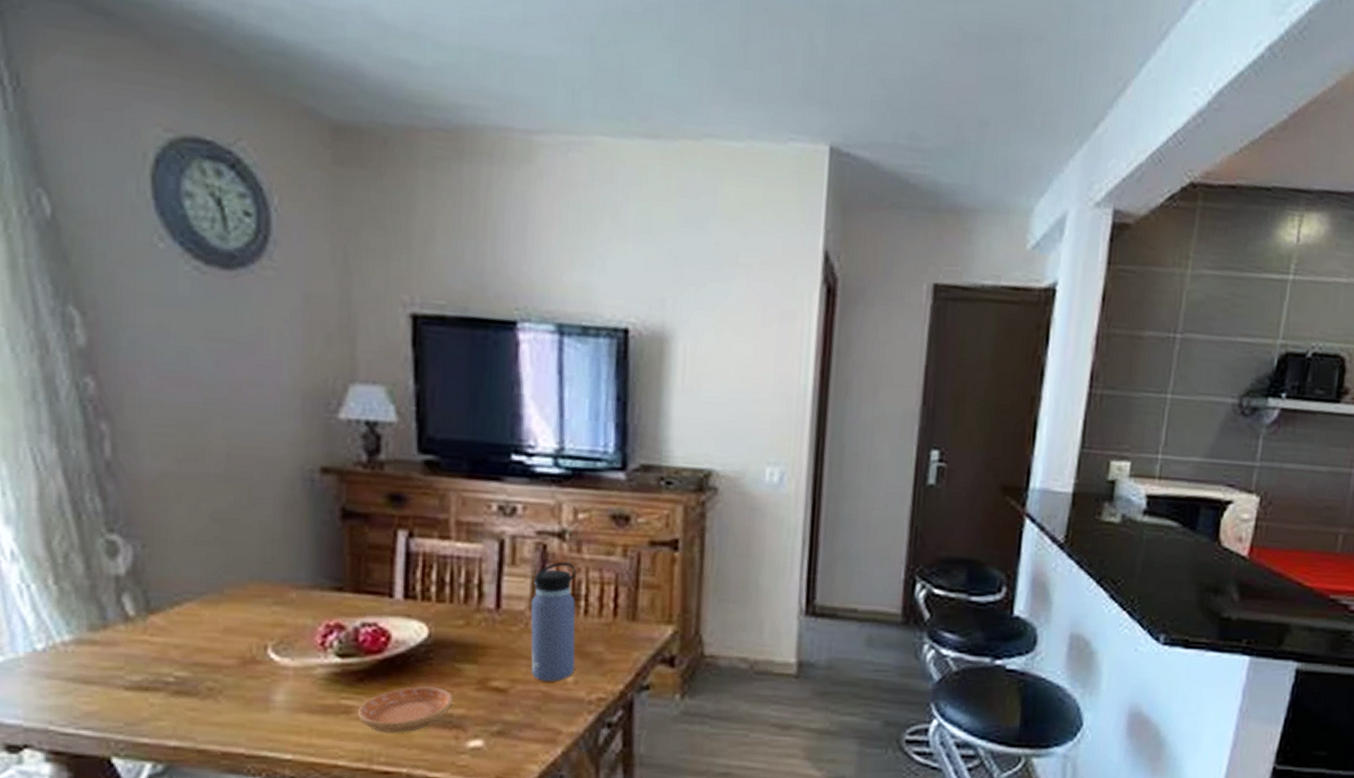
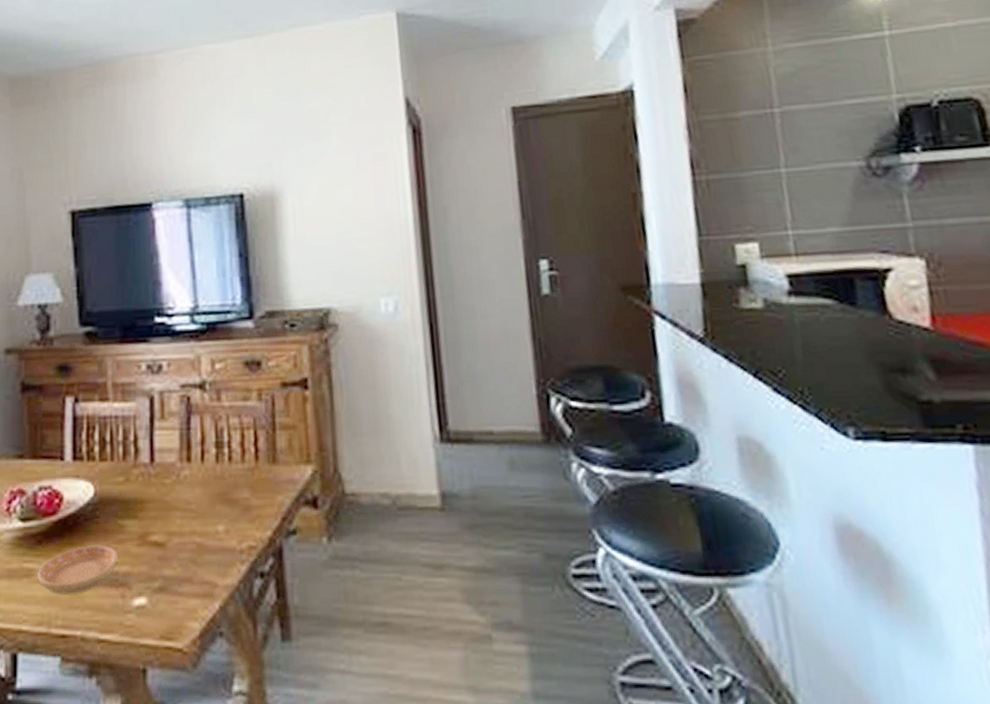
water bottle: present [530,561,577,681] -> none [180,411,225,532]

